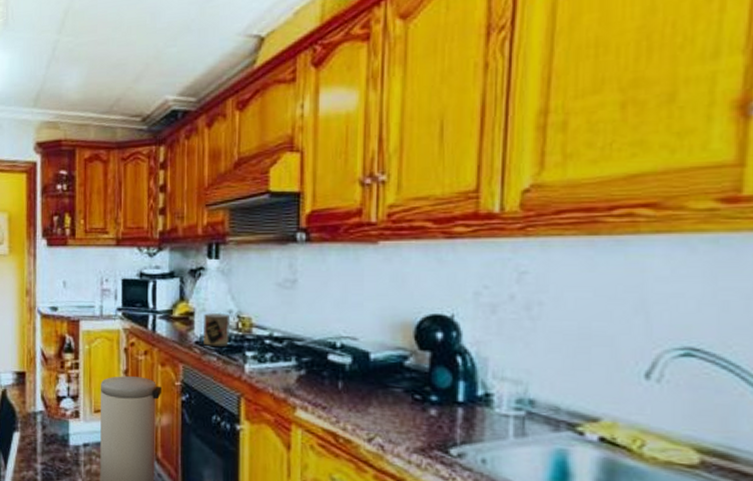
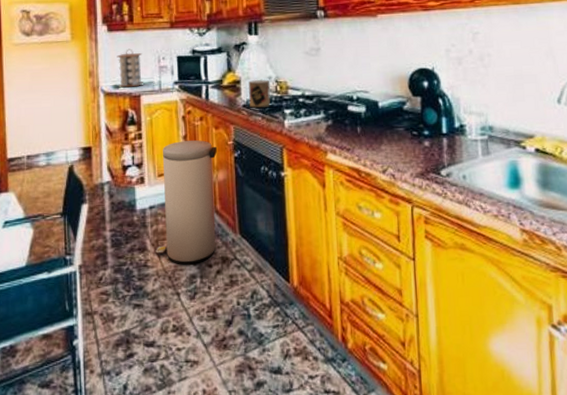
spice rack: none [56,267,84,312] -> present [117,48,143,88]

